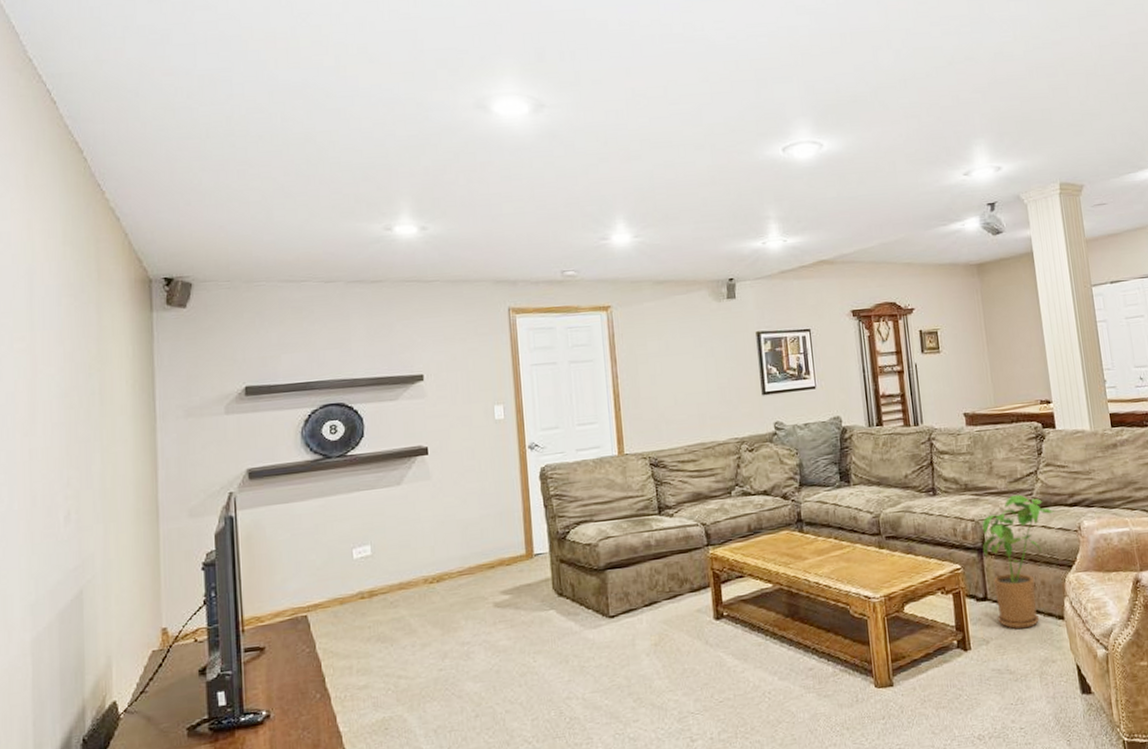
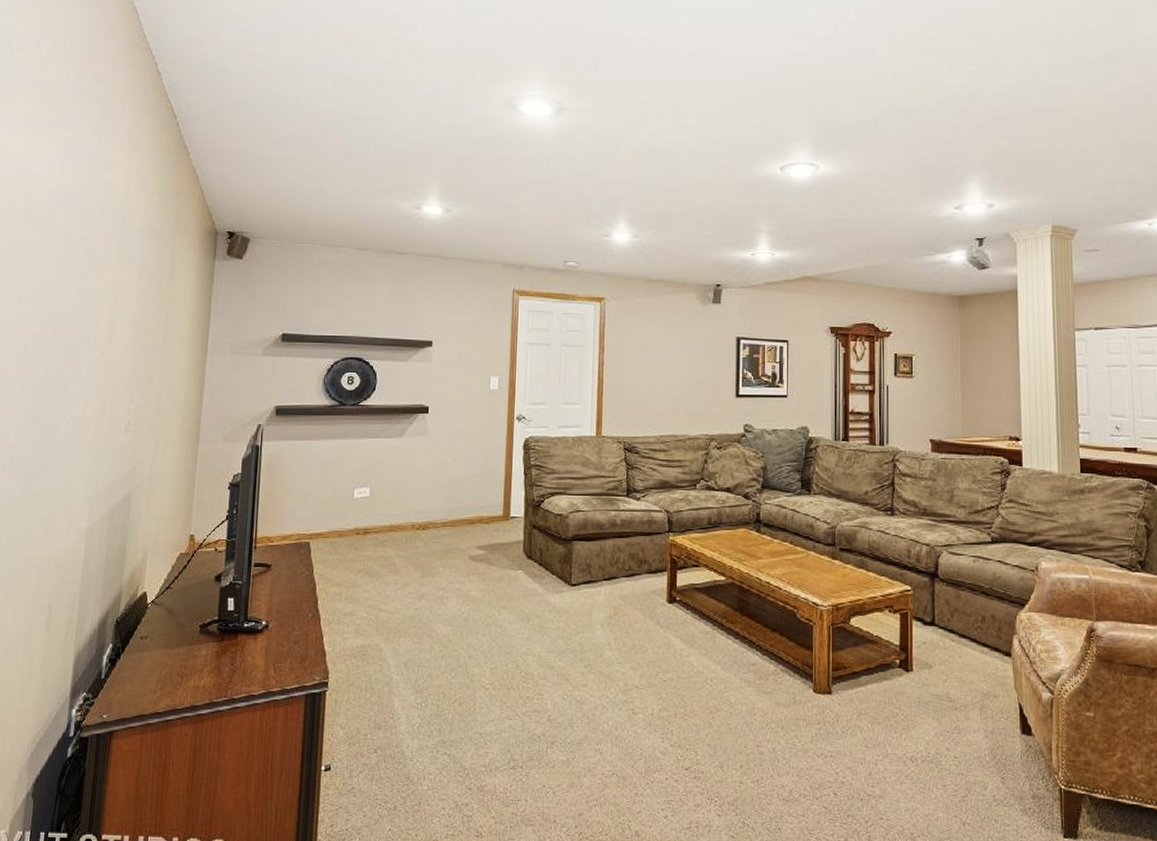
house plant: present [982,494,1055,629] -> none [936,526,1013,660]

